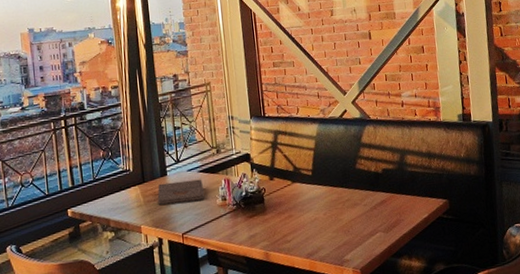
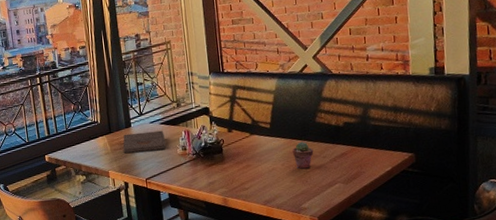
potted succulent: none [333,189,355,218] -> present [292,141,314,169]

